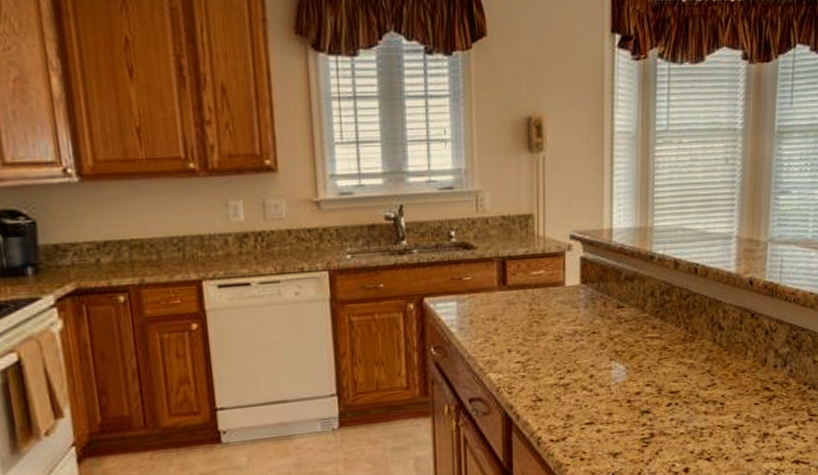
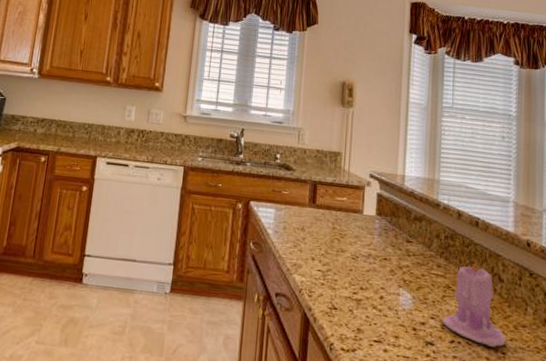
candle: none [658,311,725,401] -> present [442,259,506,347]

